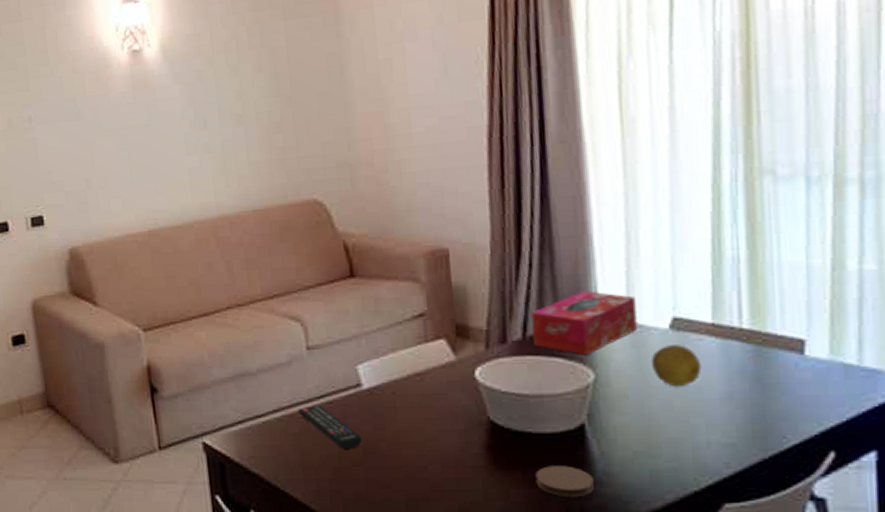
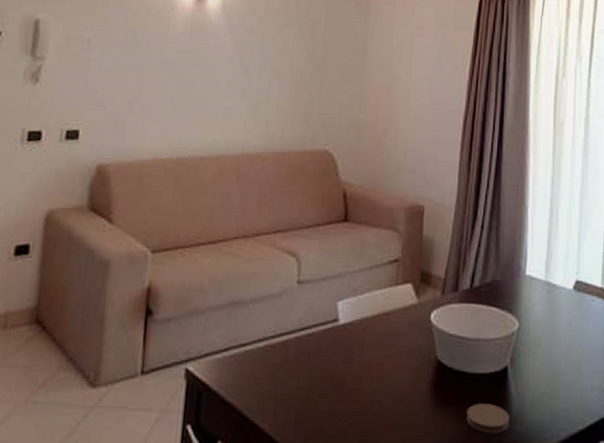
remote control: present [297,406,362,449] -> none [279,337,331,381]
tissue box: present [532,291,637,355] -> none [478,252,552,307]
fruit: present [651,345,702,387] -> none [558,303,592,339]

